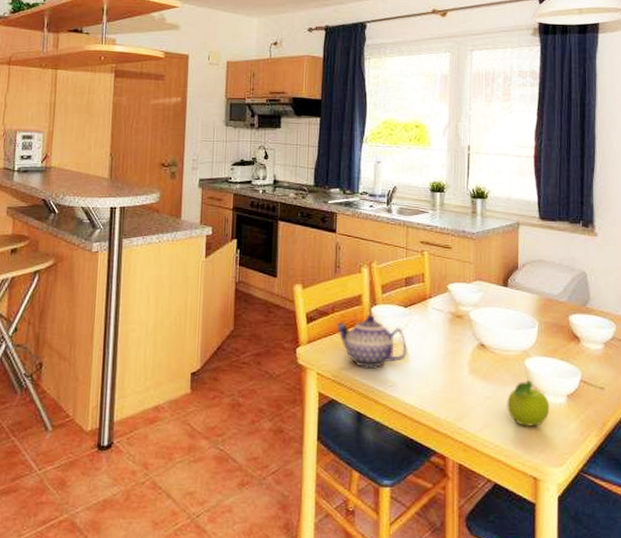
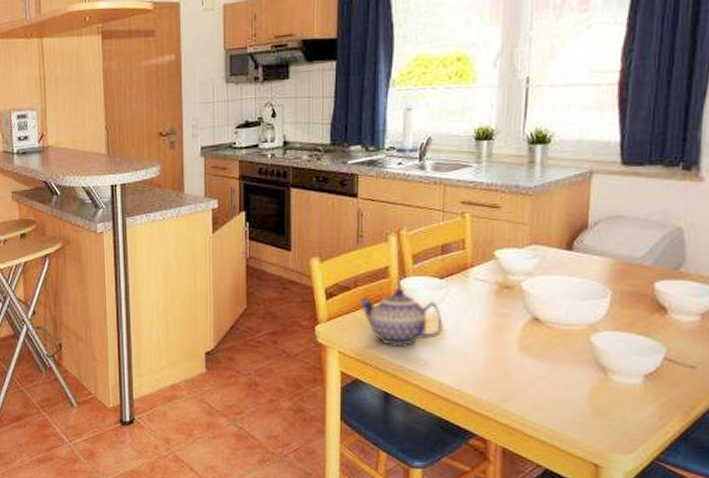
fruit: present [507,380,550,426] -> none [564,358,621,410]

